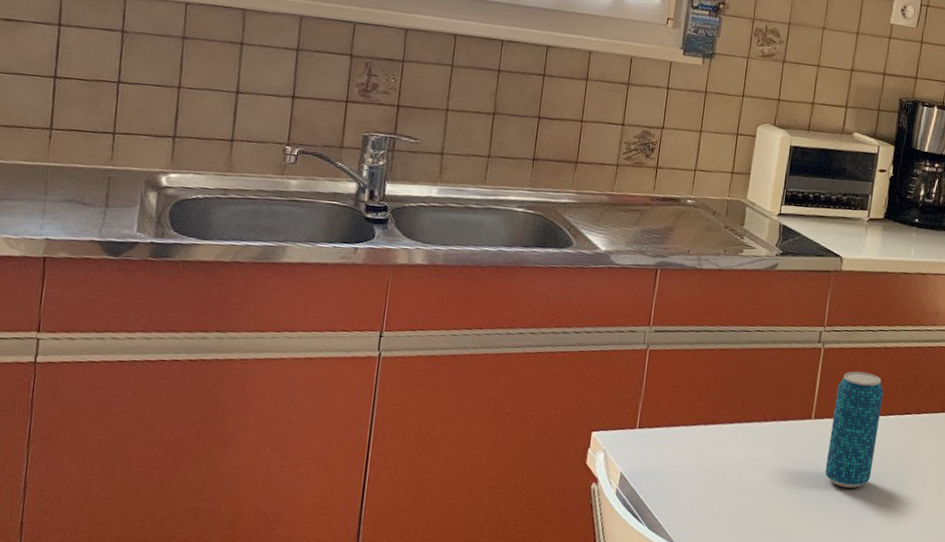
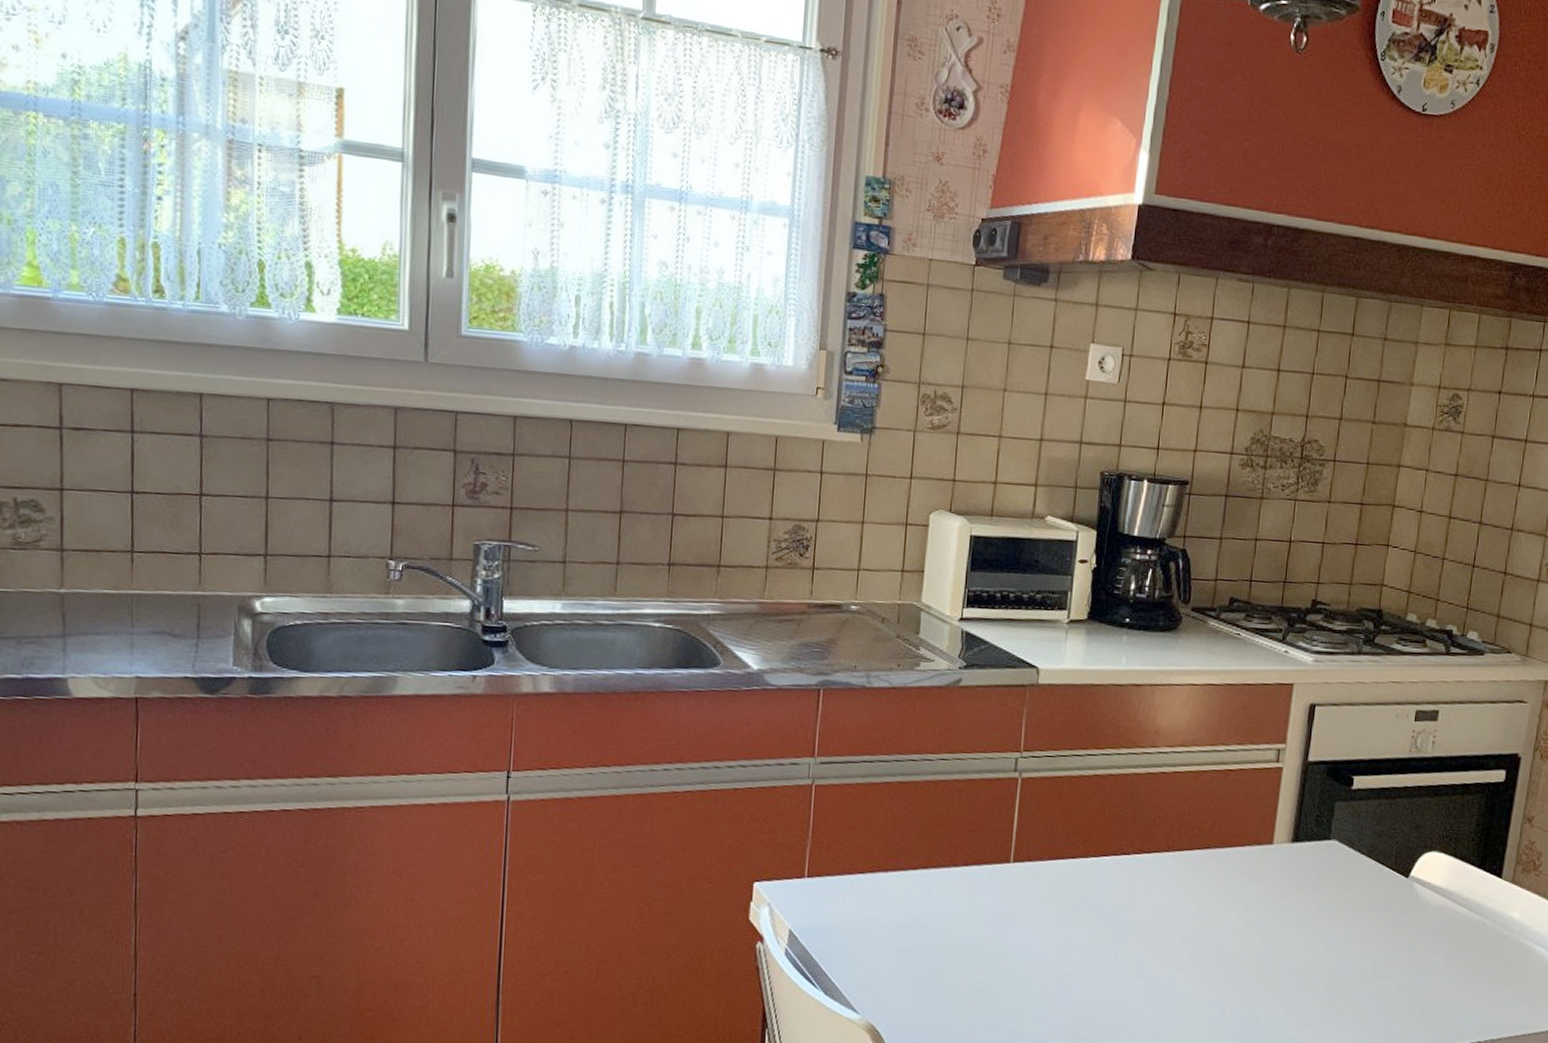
beverage can: present [825,371,884,488] -> none [1028,804,1095,943]

